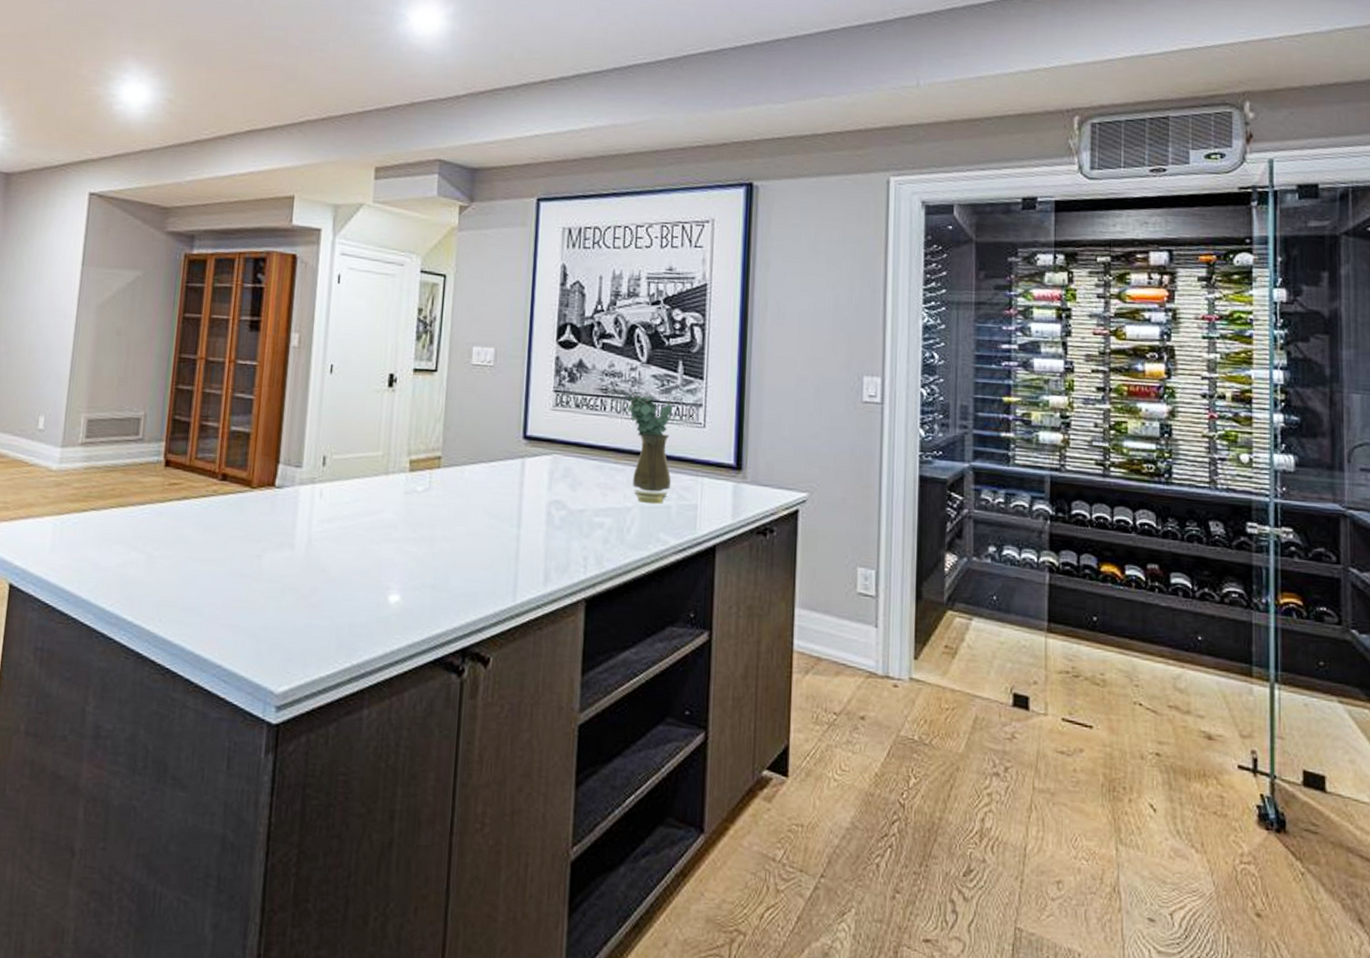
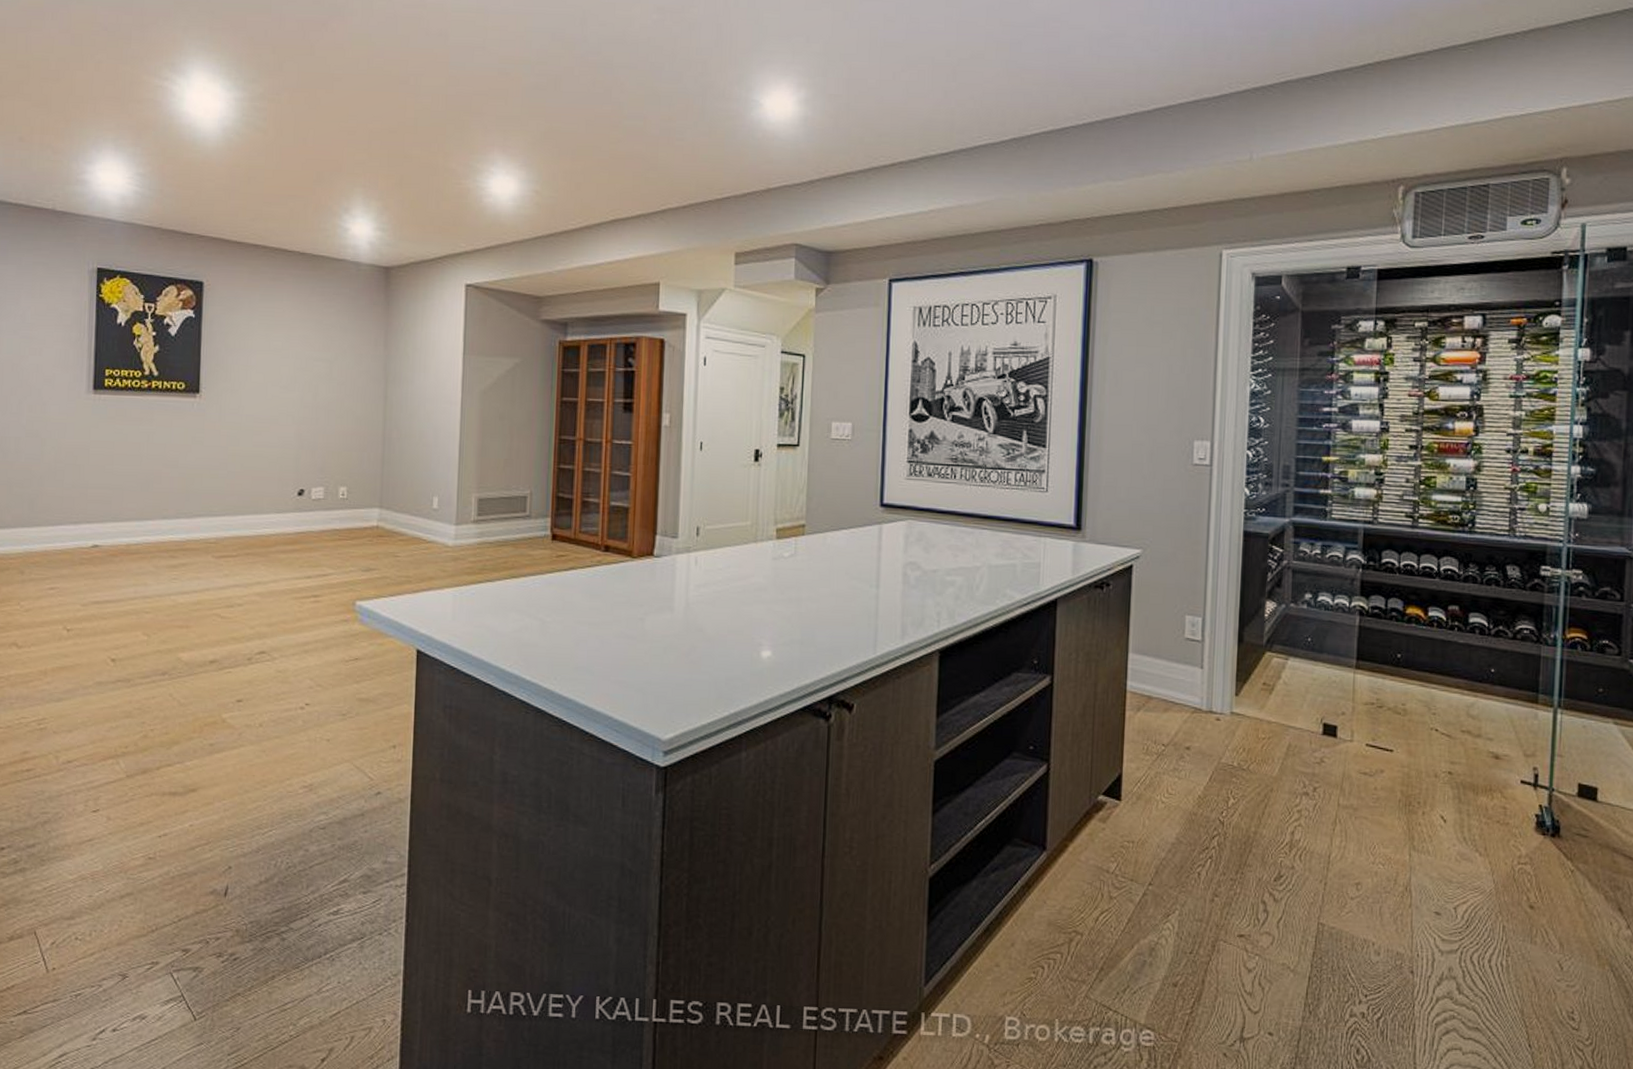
vase: present [627,388,673,505] -> none [975,457,1018,564]

